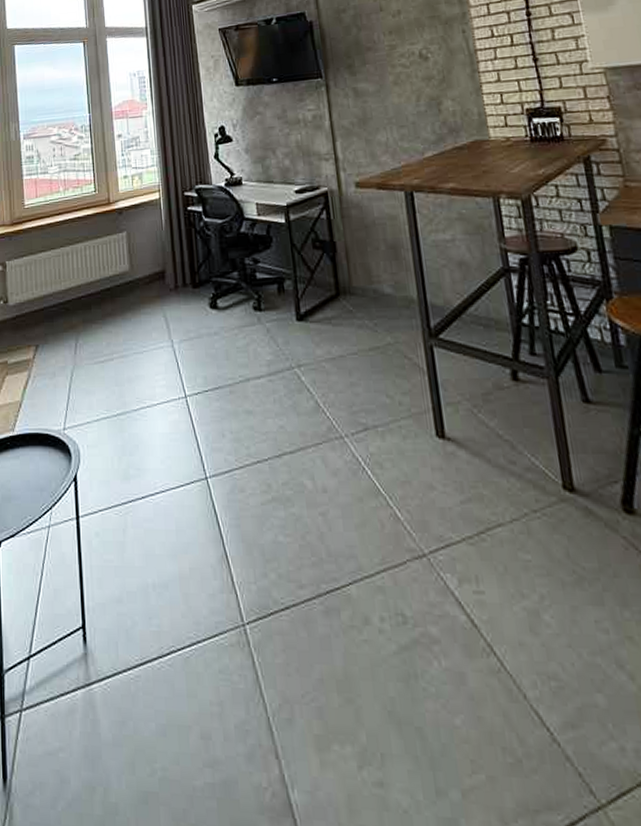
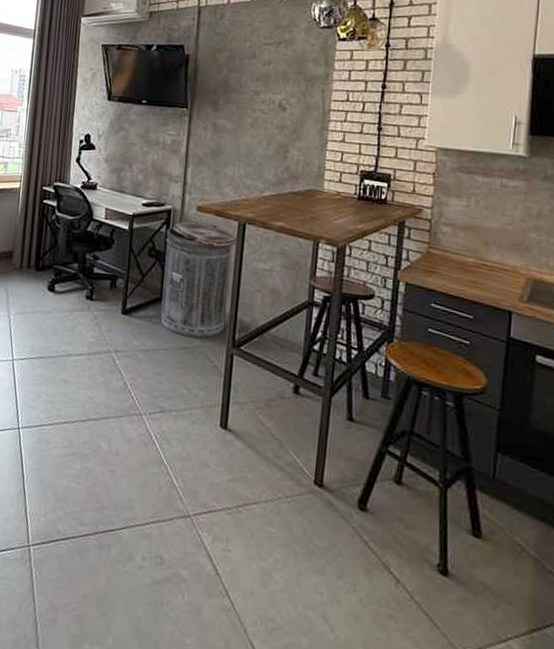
trash can: none [328,199,416,334] -> present [160,221,238,339]

